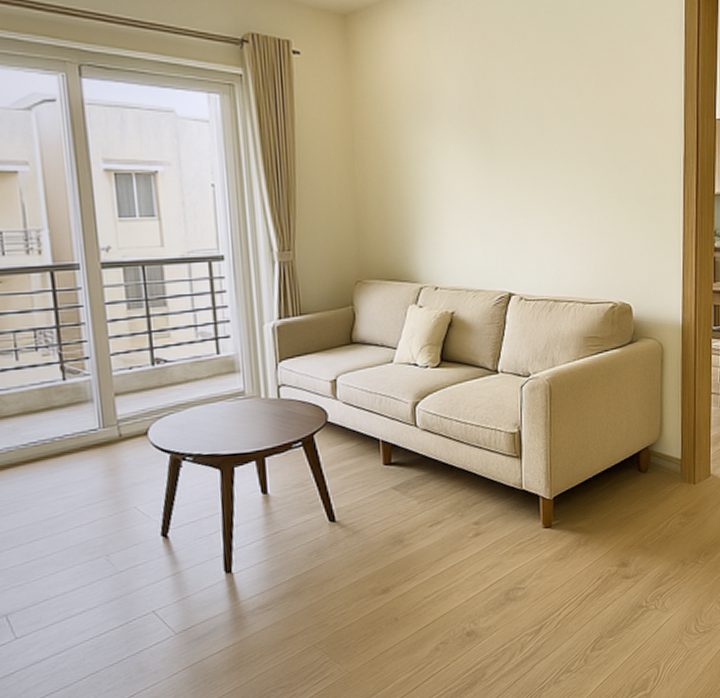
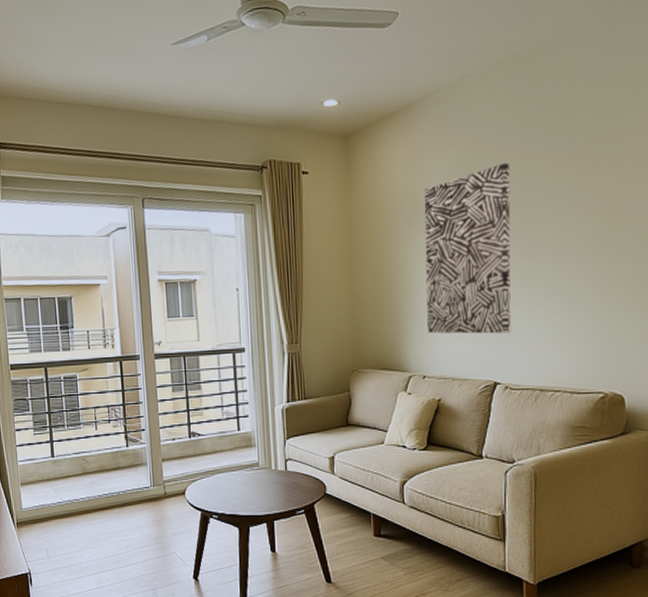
wall art: none [433,63,525,243] -> present [424,163,511,334]

